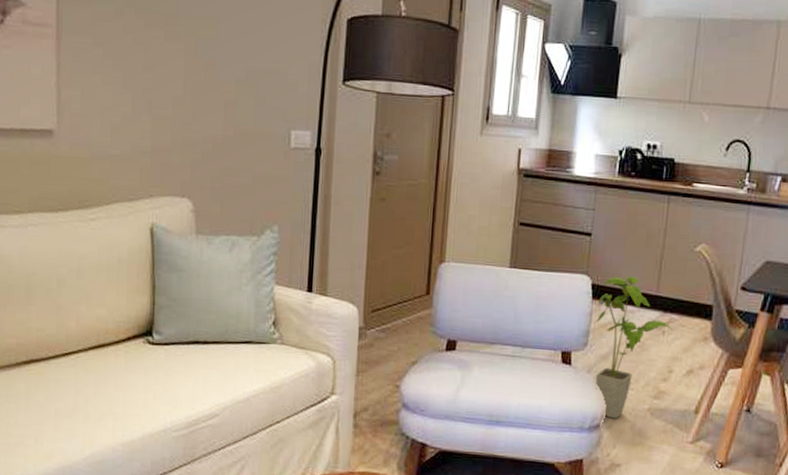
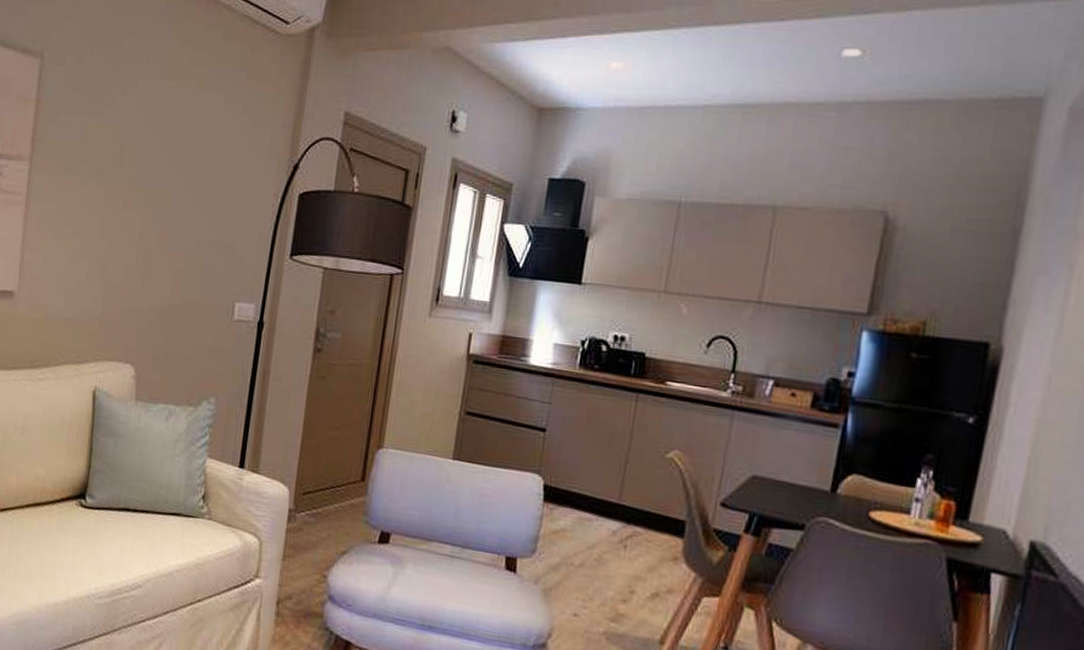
house plant: present [594,276,673,419] -> none [543,479,637,640]

